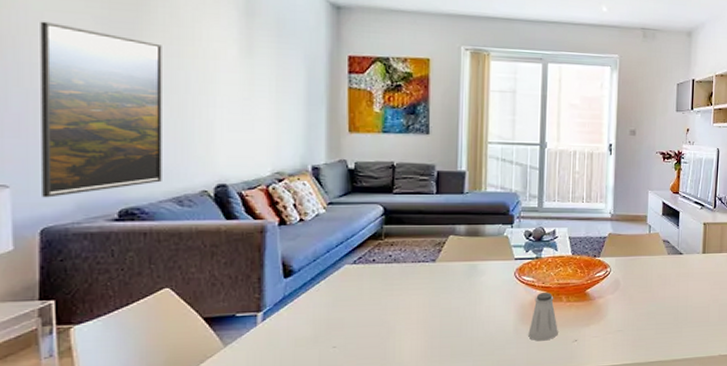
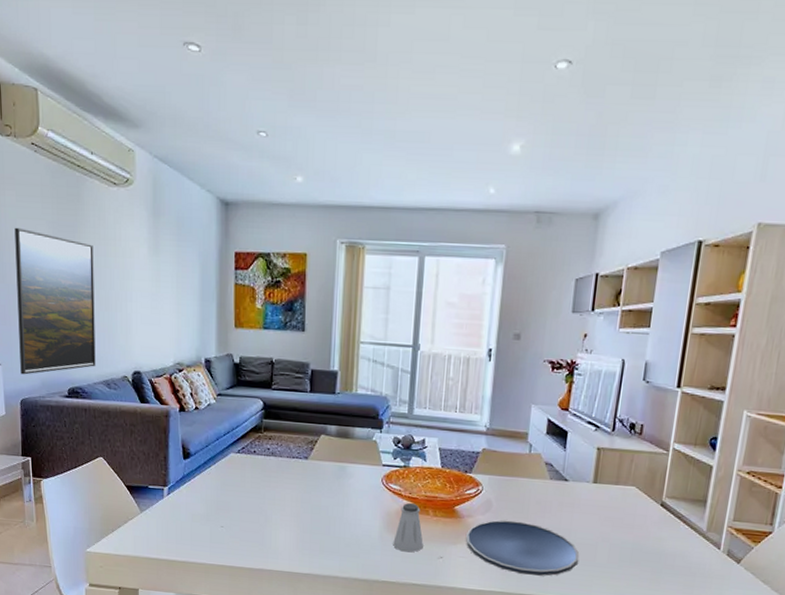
plate: none [597,295,695,344] -> present [465,520,579,577]

